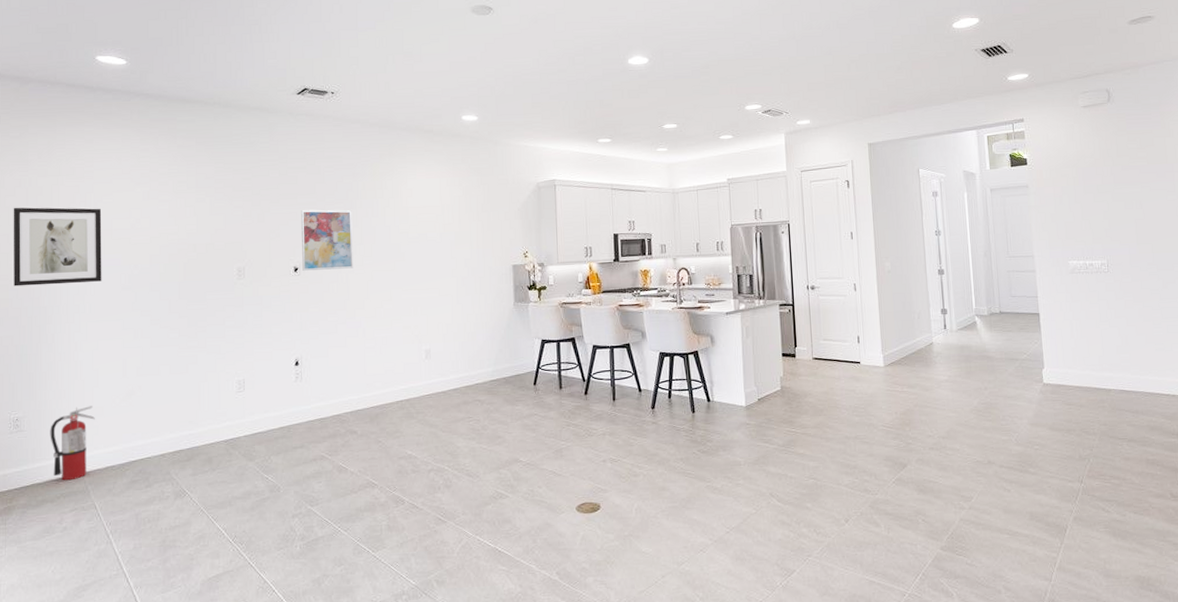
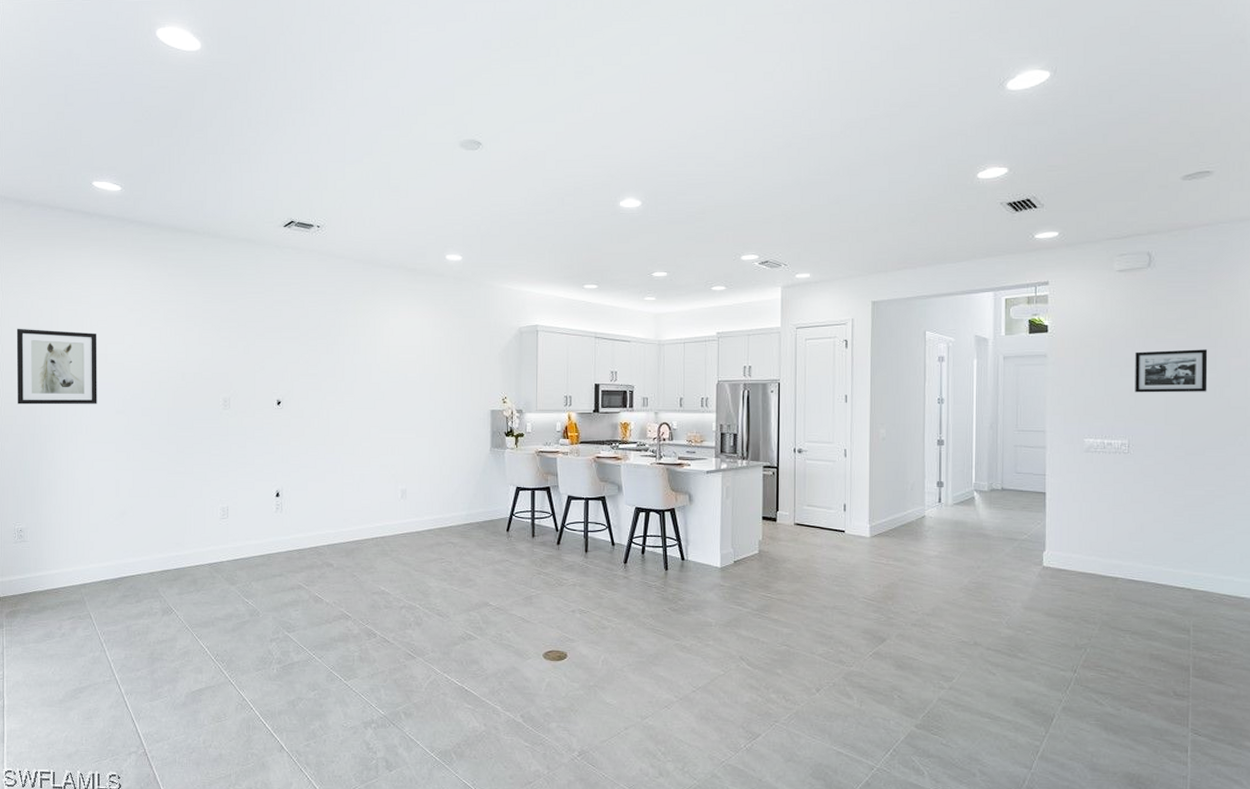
fire extinguisher: present [50,406,95,481] -> none [50,522,91,591]
wall art: present [300,209,353,271] -> none [284,344,334,405]
picture frame: none [1105,174,1170,216] -> present [1135,349,1208,393]

